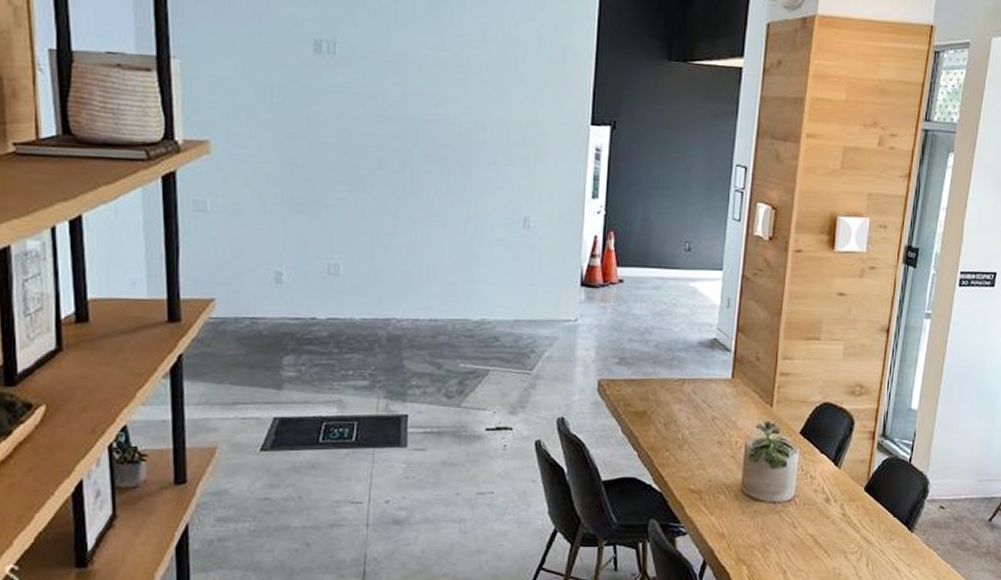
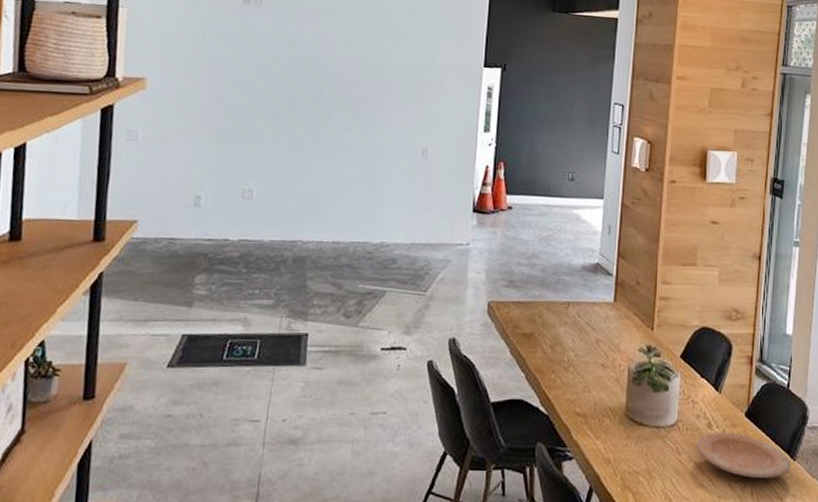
plate: none [812,505,909,549] -> present [696,431,791,478]

